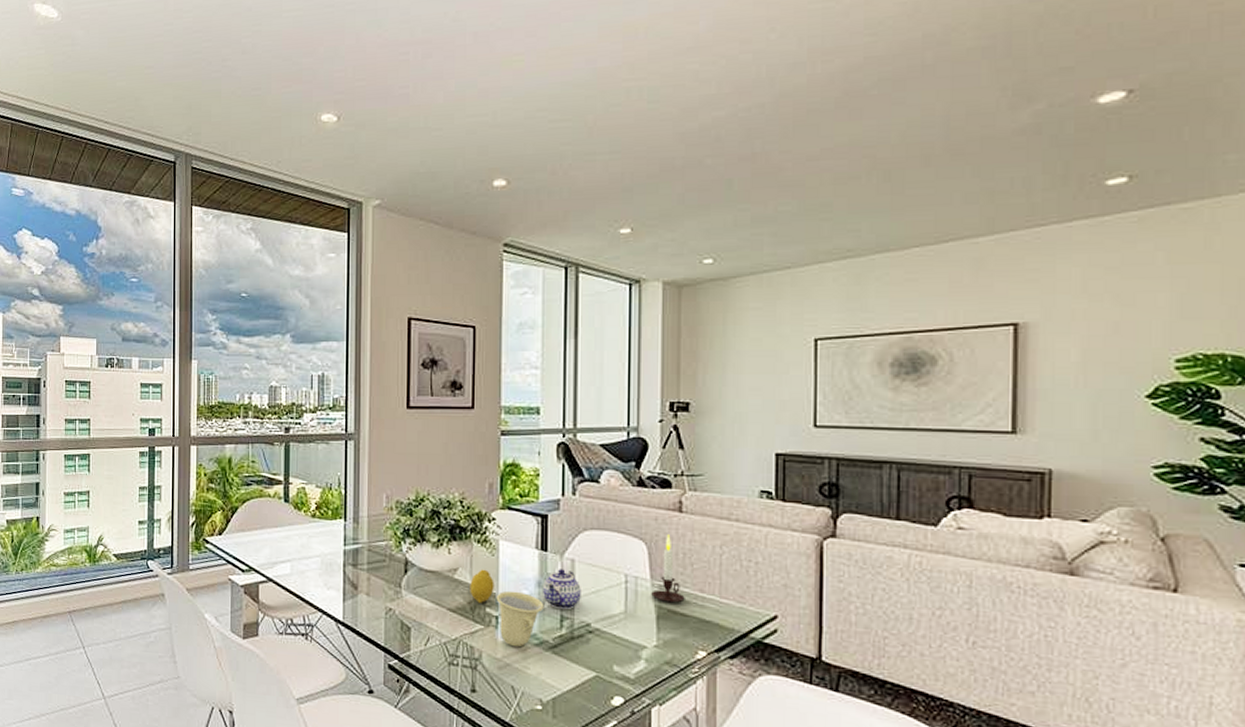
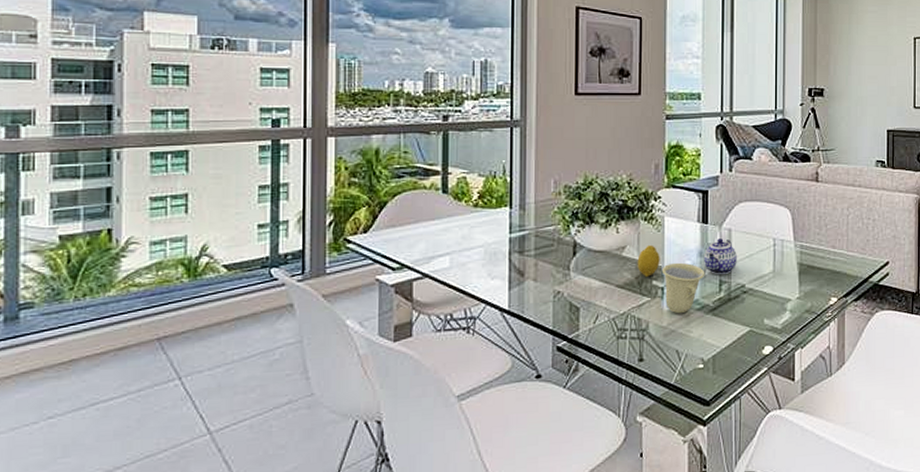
candle: present [651,534,685,603] -> none [794,201,821,259]

